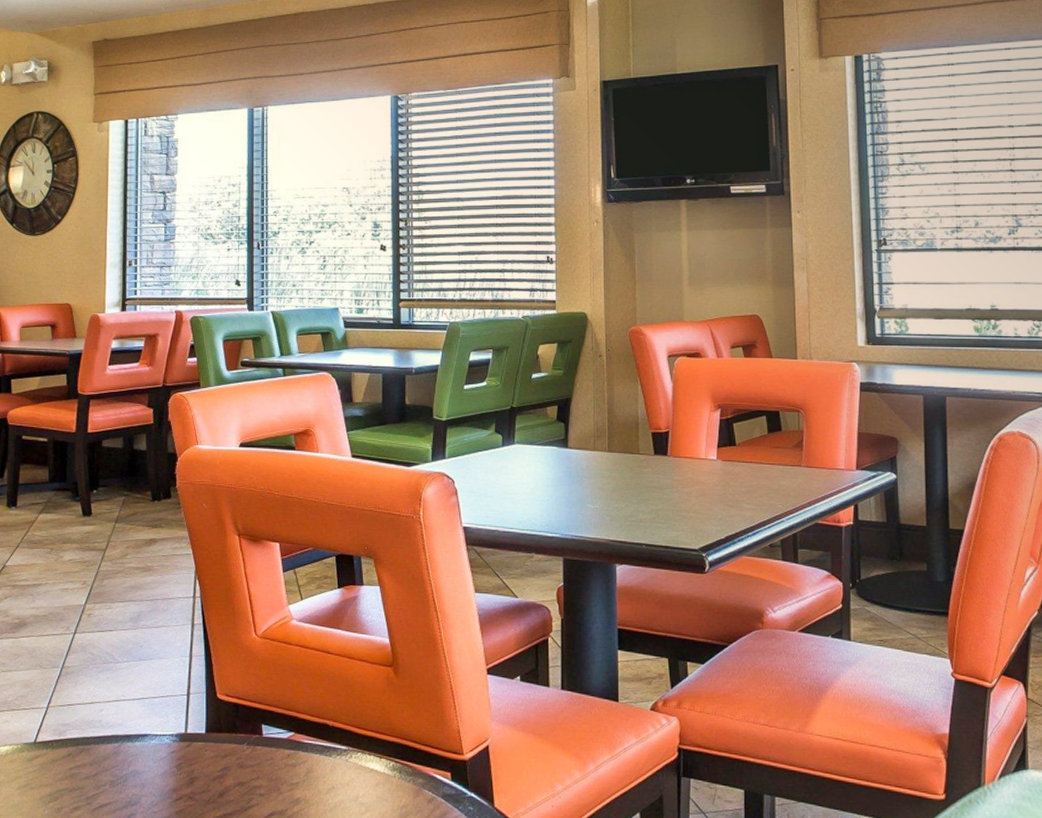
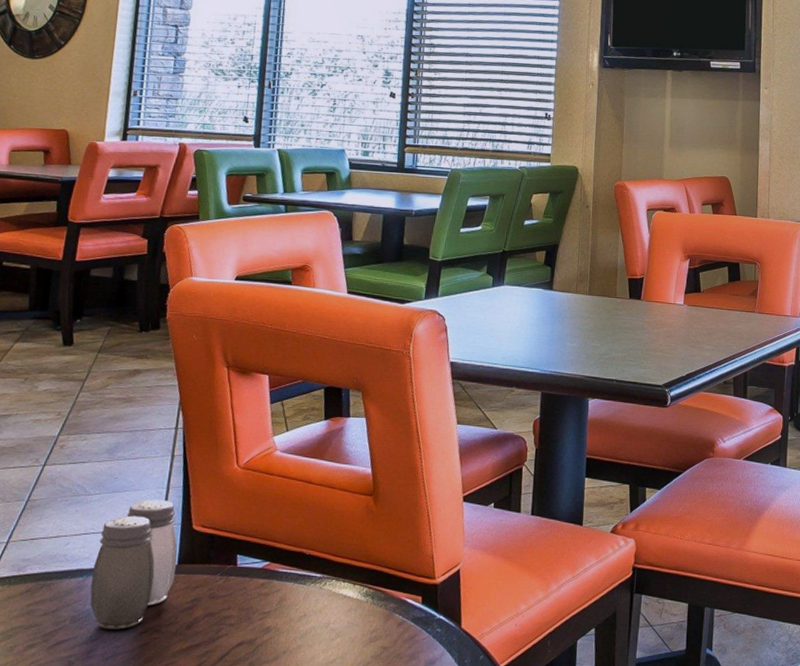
salt and pepper shaker: none [126,668,205,795] -> present [90,500,178,630]

